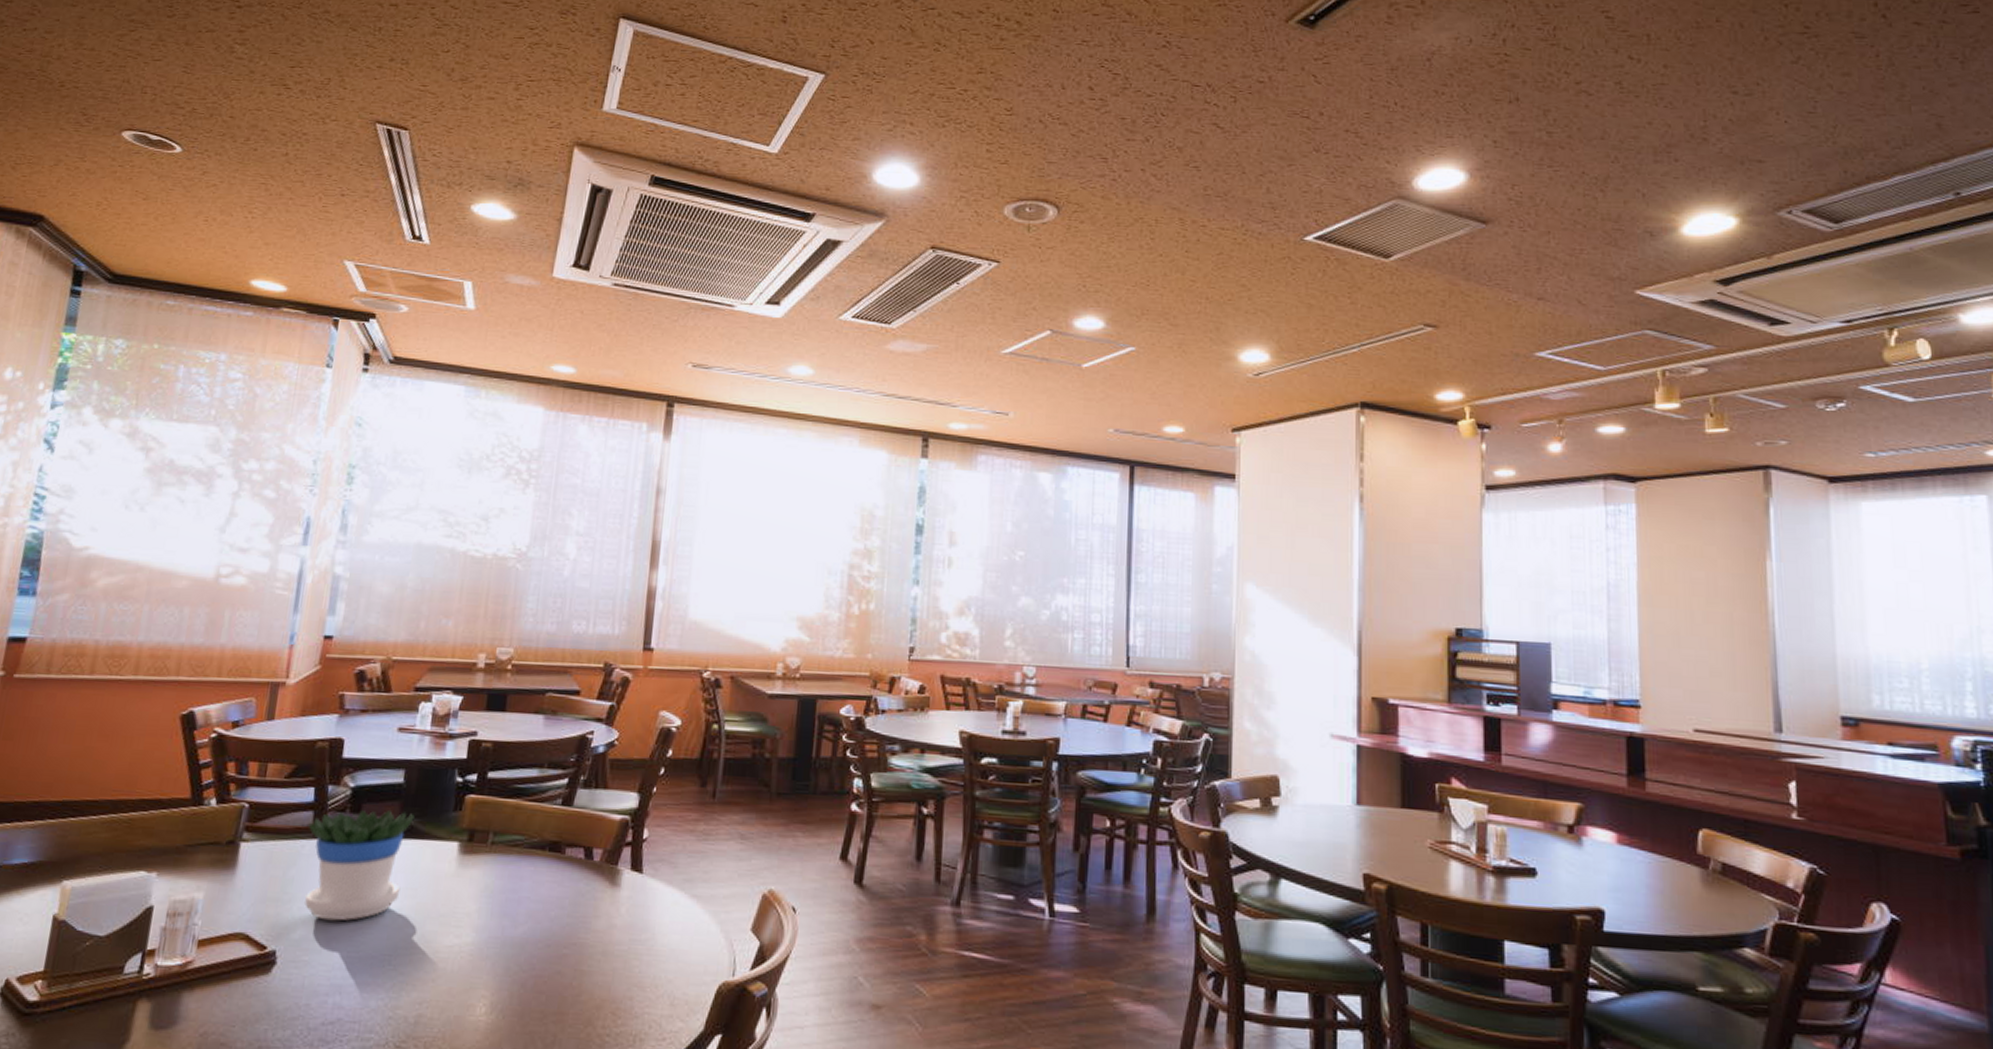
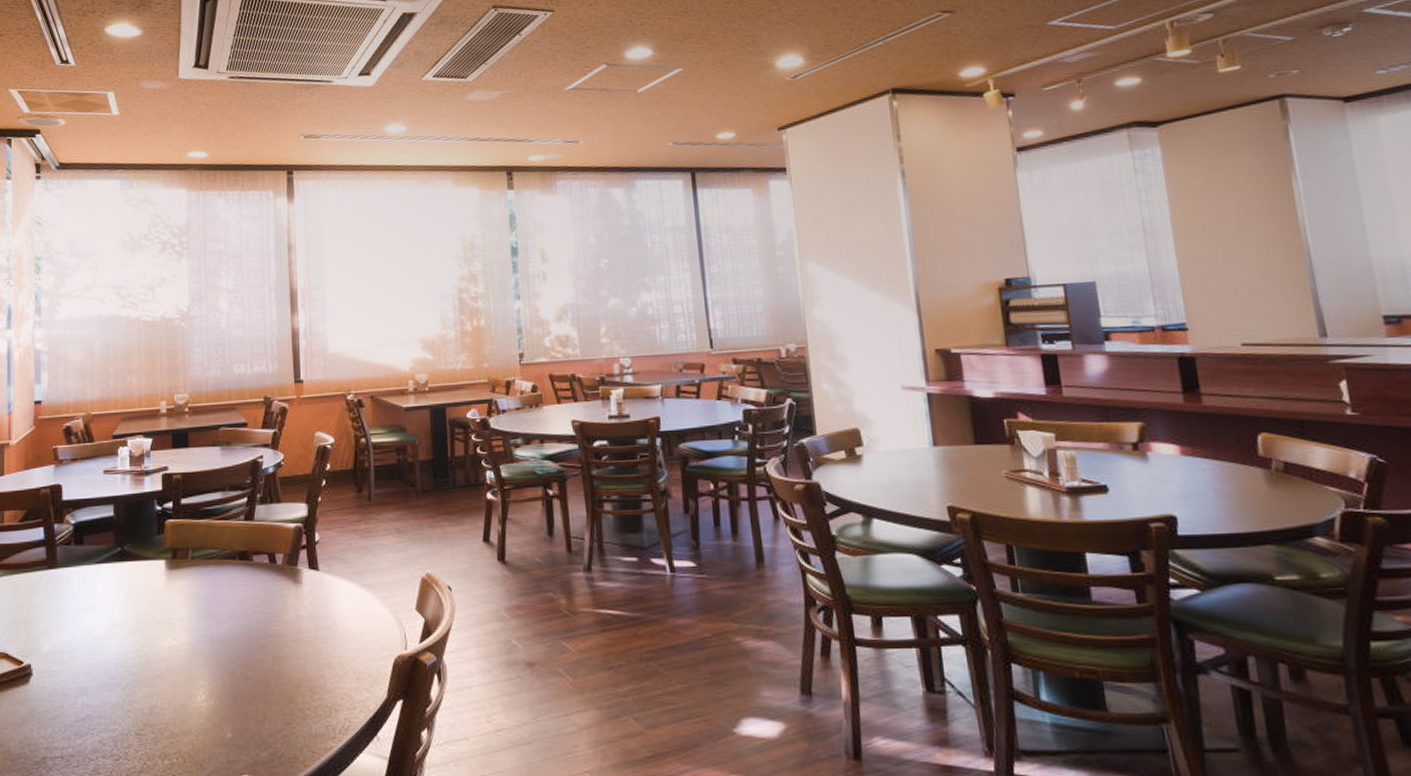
flowerpot: present [305,810,415,921] -> none [42,540,126,636]

